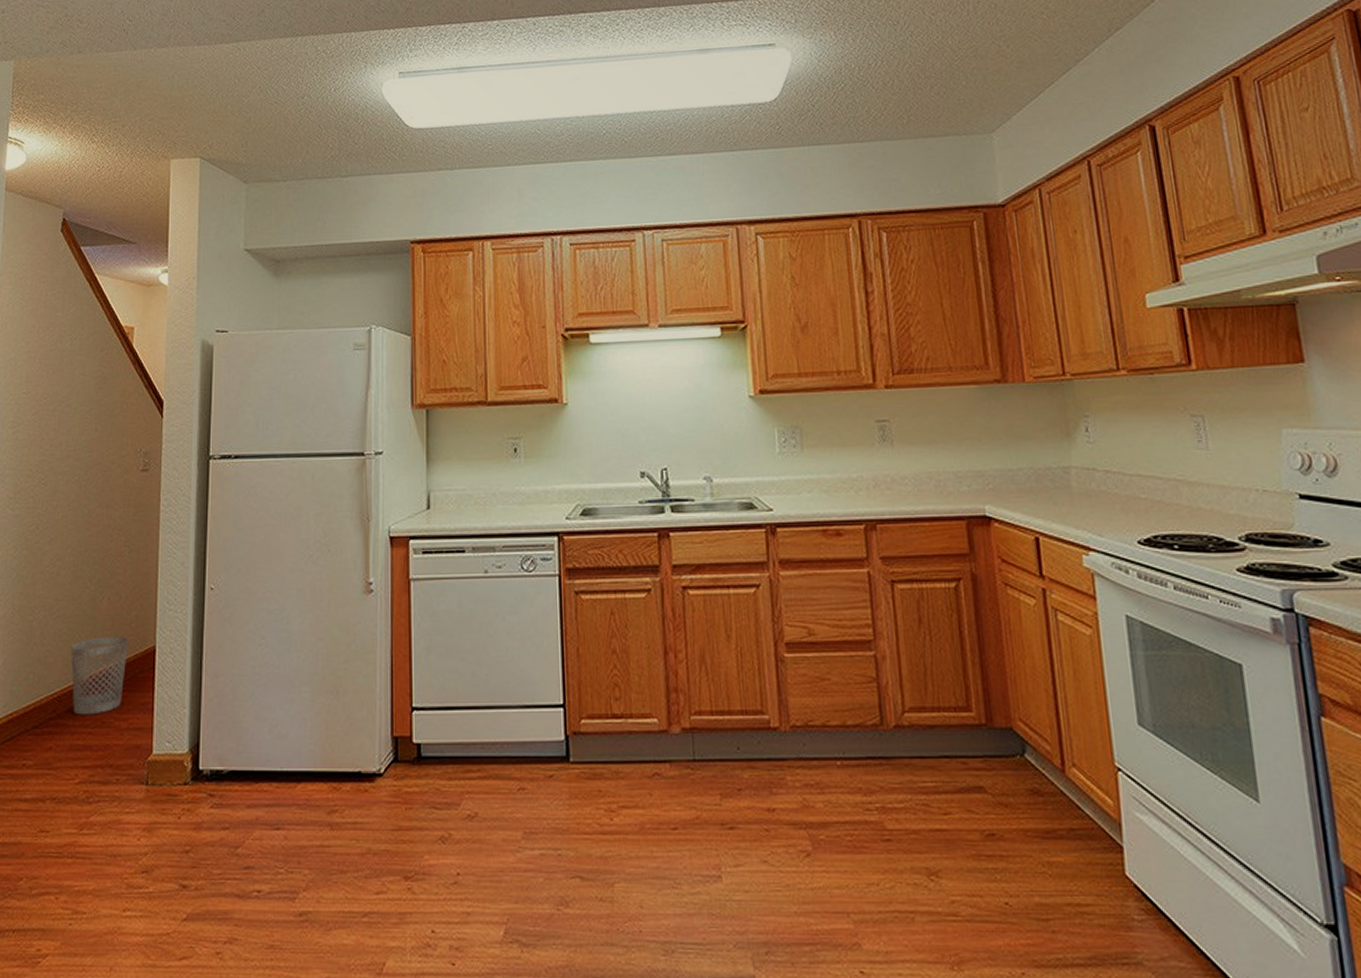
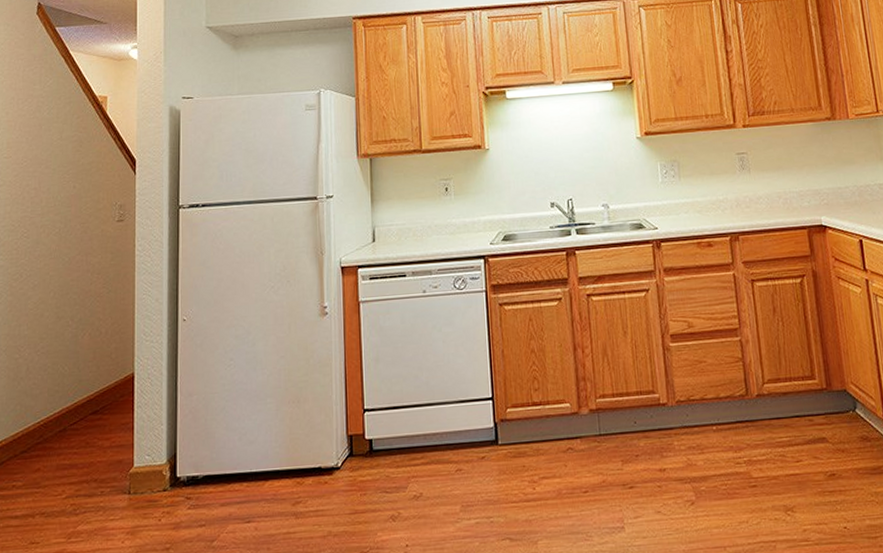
wastebasket: present [70,636,129,715] -> none [55,366,109,438]

